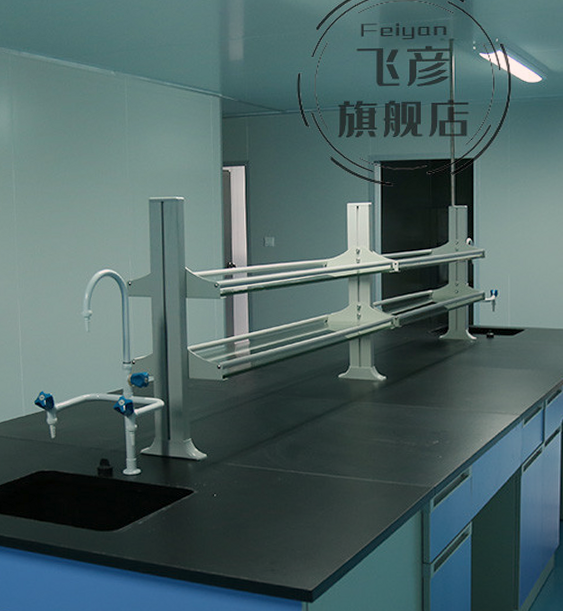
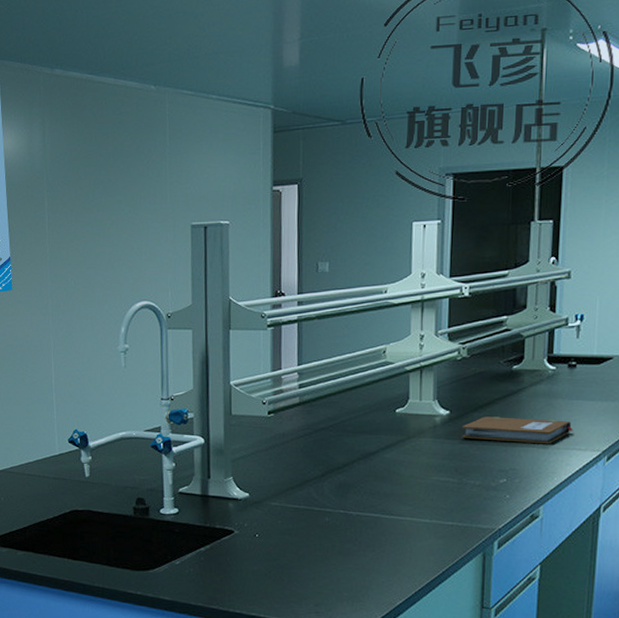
notebook: none [397,382,494,408] -> present [461,416,573,444]

